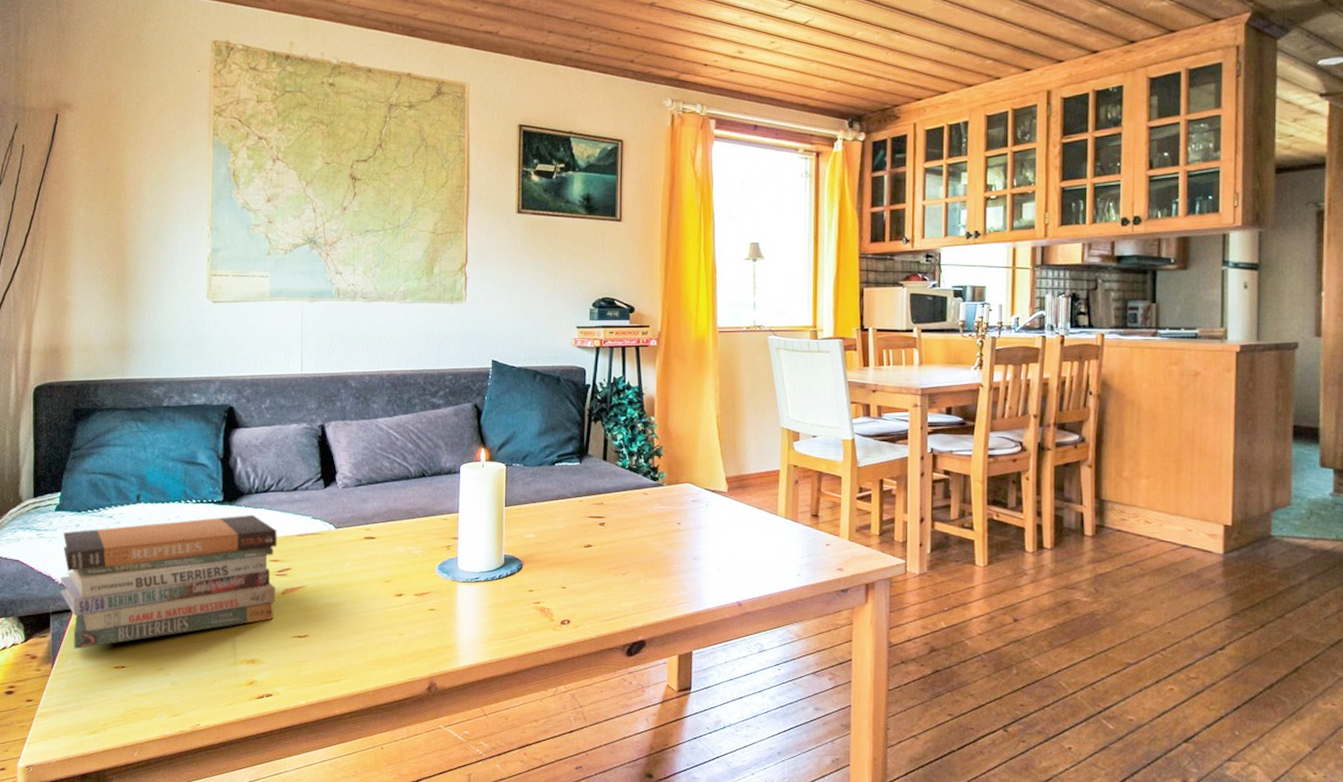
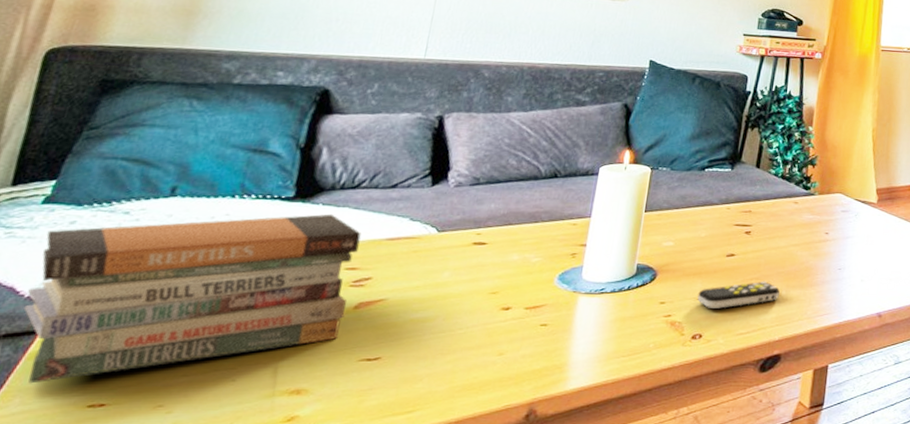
remote control: none [562,570,638,596] -> present [697,281,780,309]

